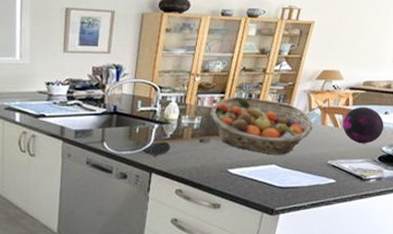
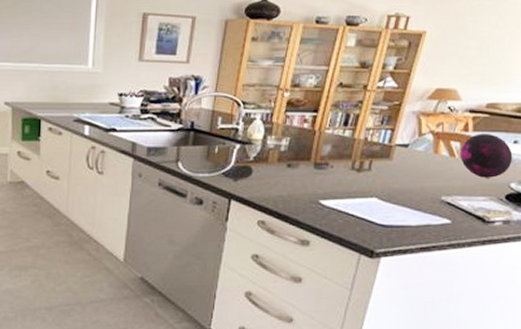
fruit basket: present [210,96,313,155] -> none [300,116,423,187]

